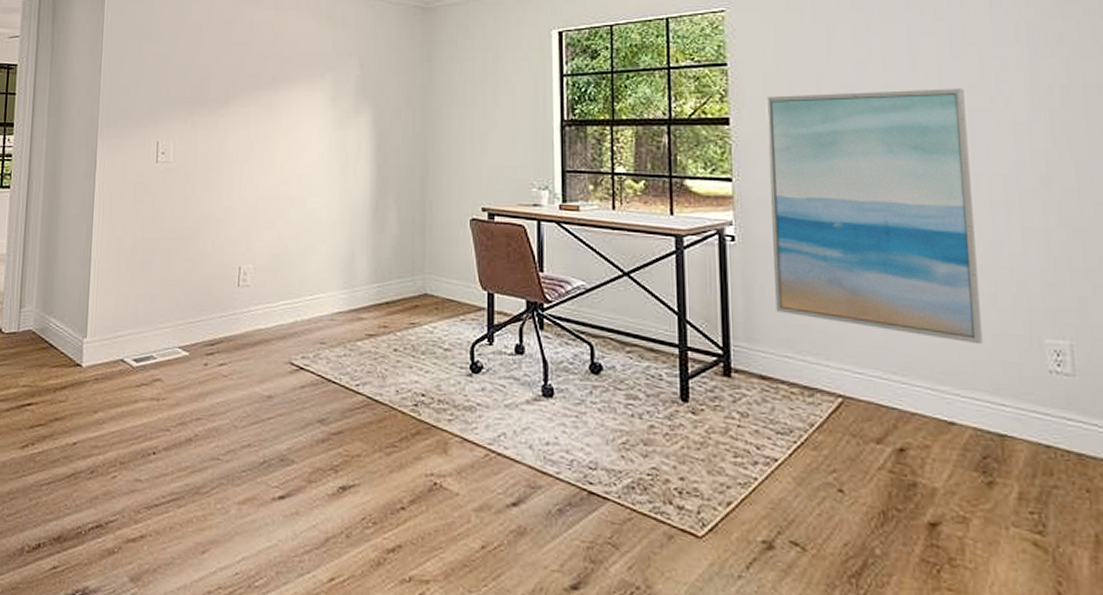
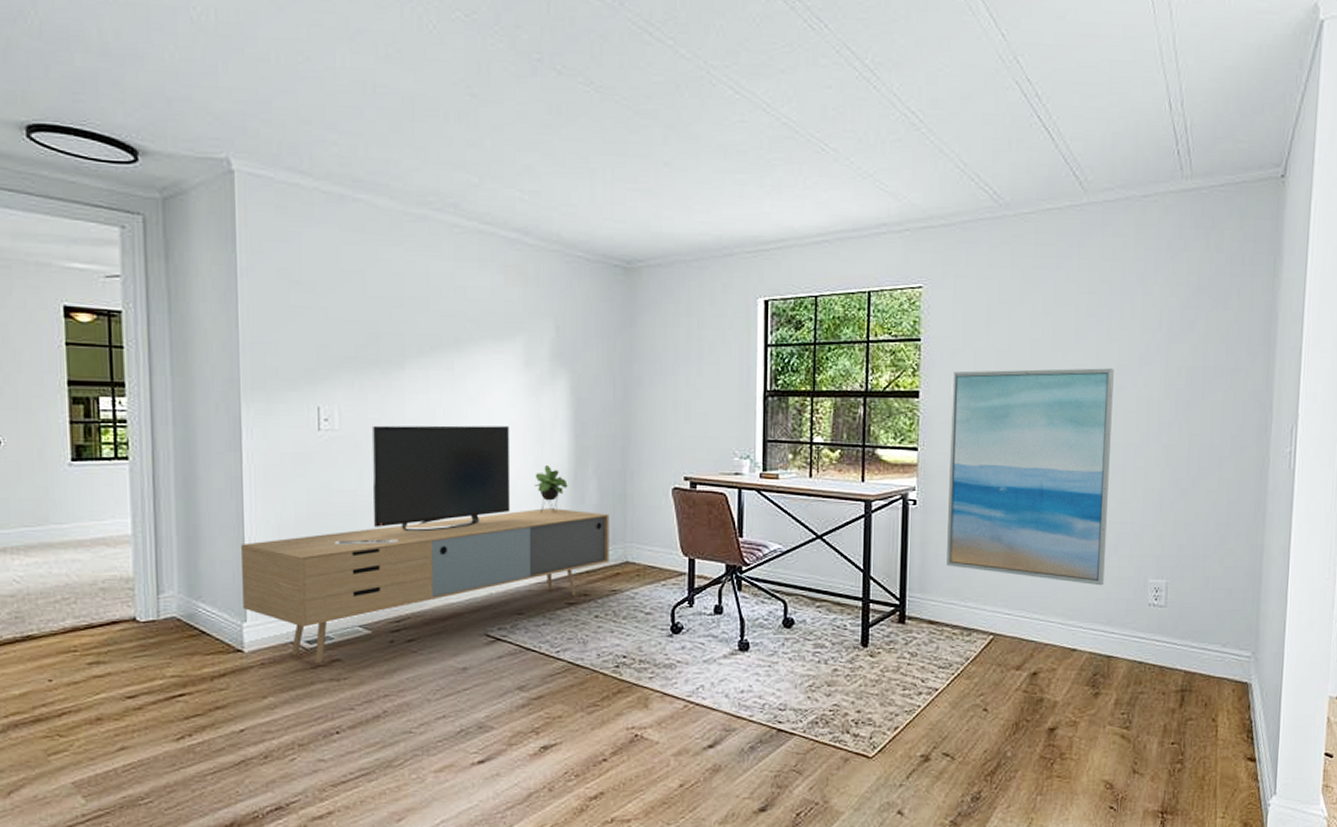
media console: none [85,157,409,381] -> present [240,425,609,662]

